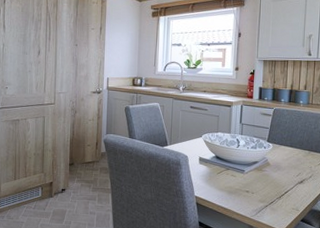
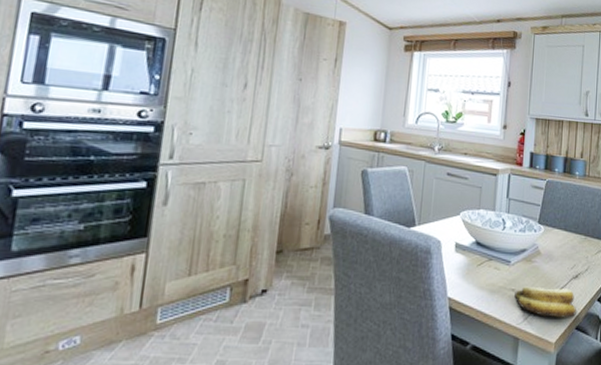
banana: none [248,189,303,213] -> present [514,286,577,318]

